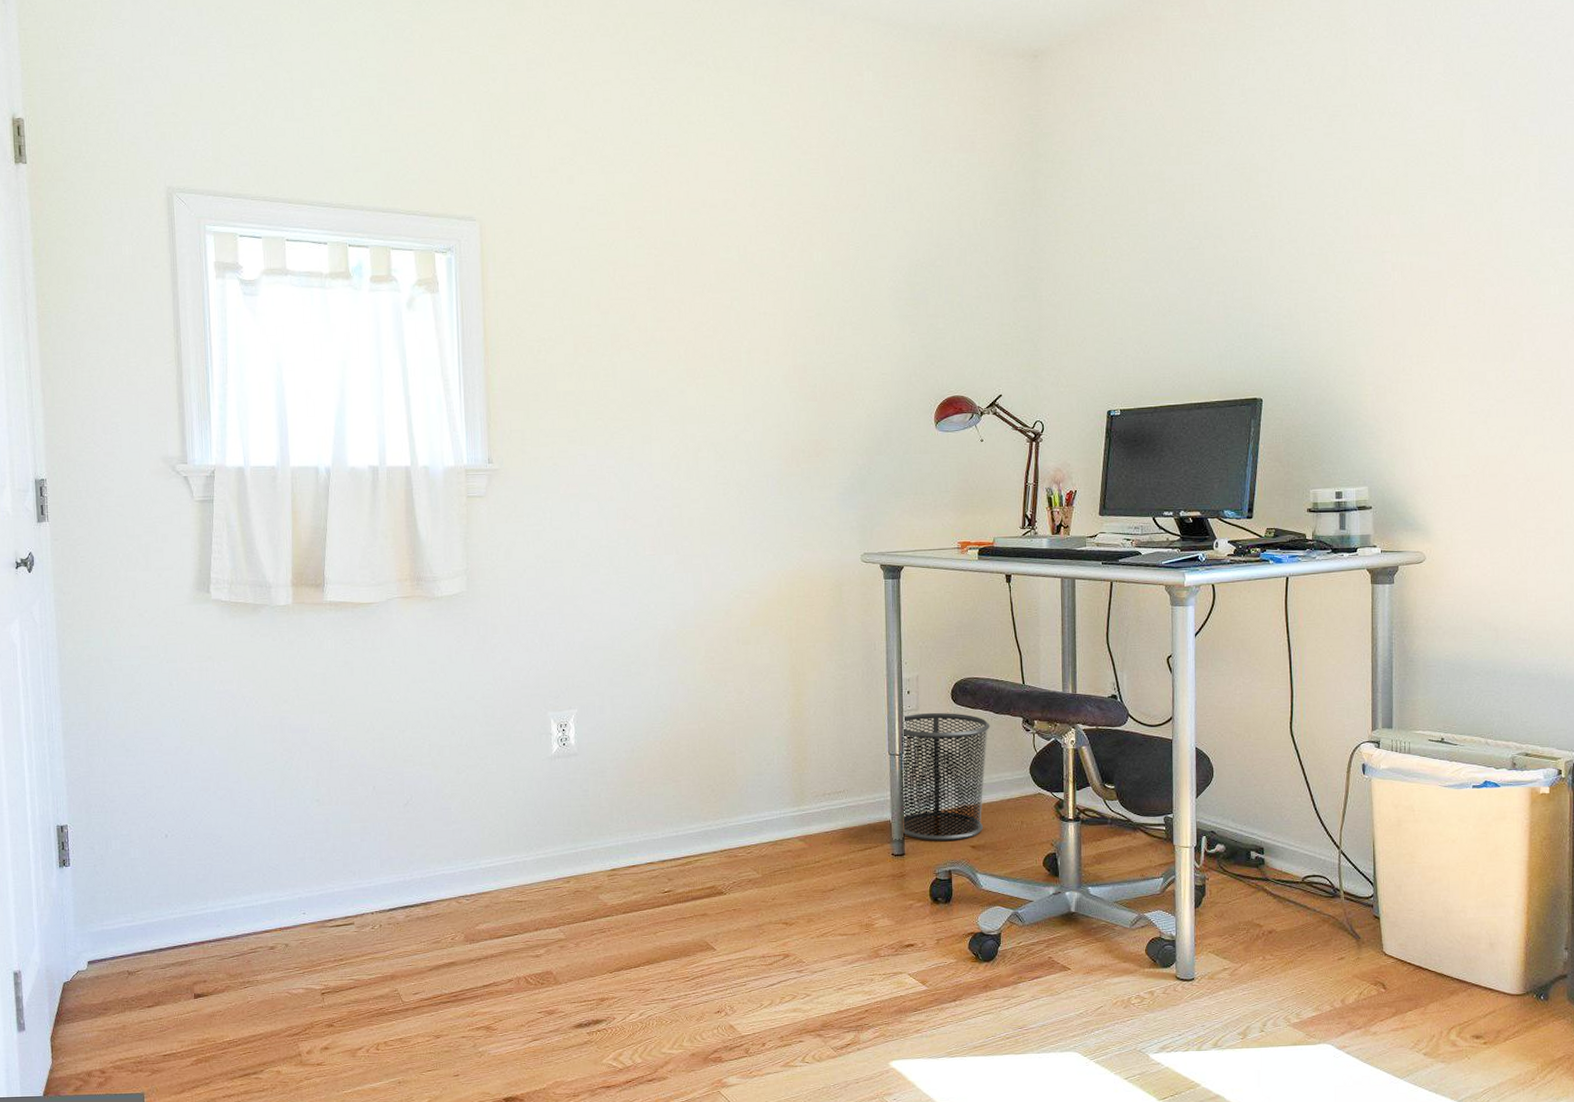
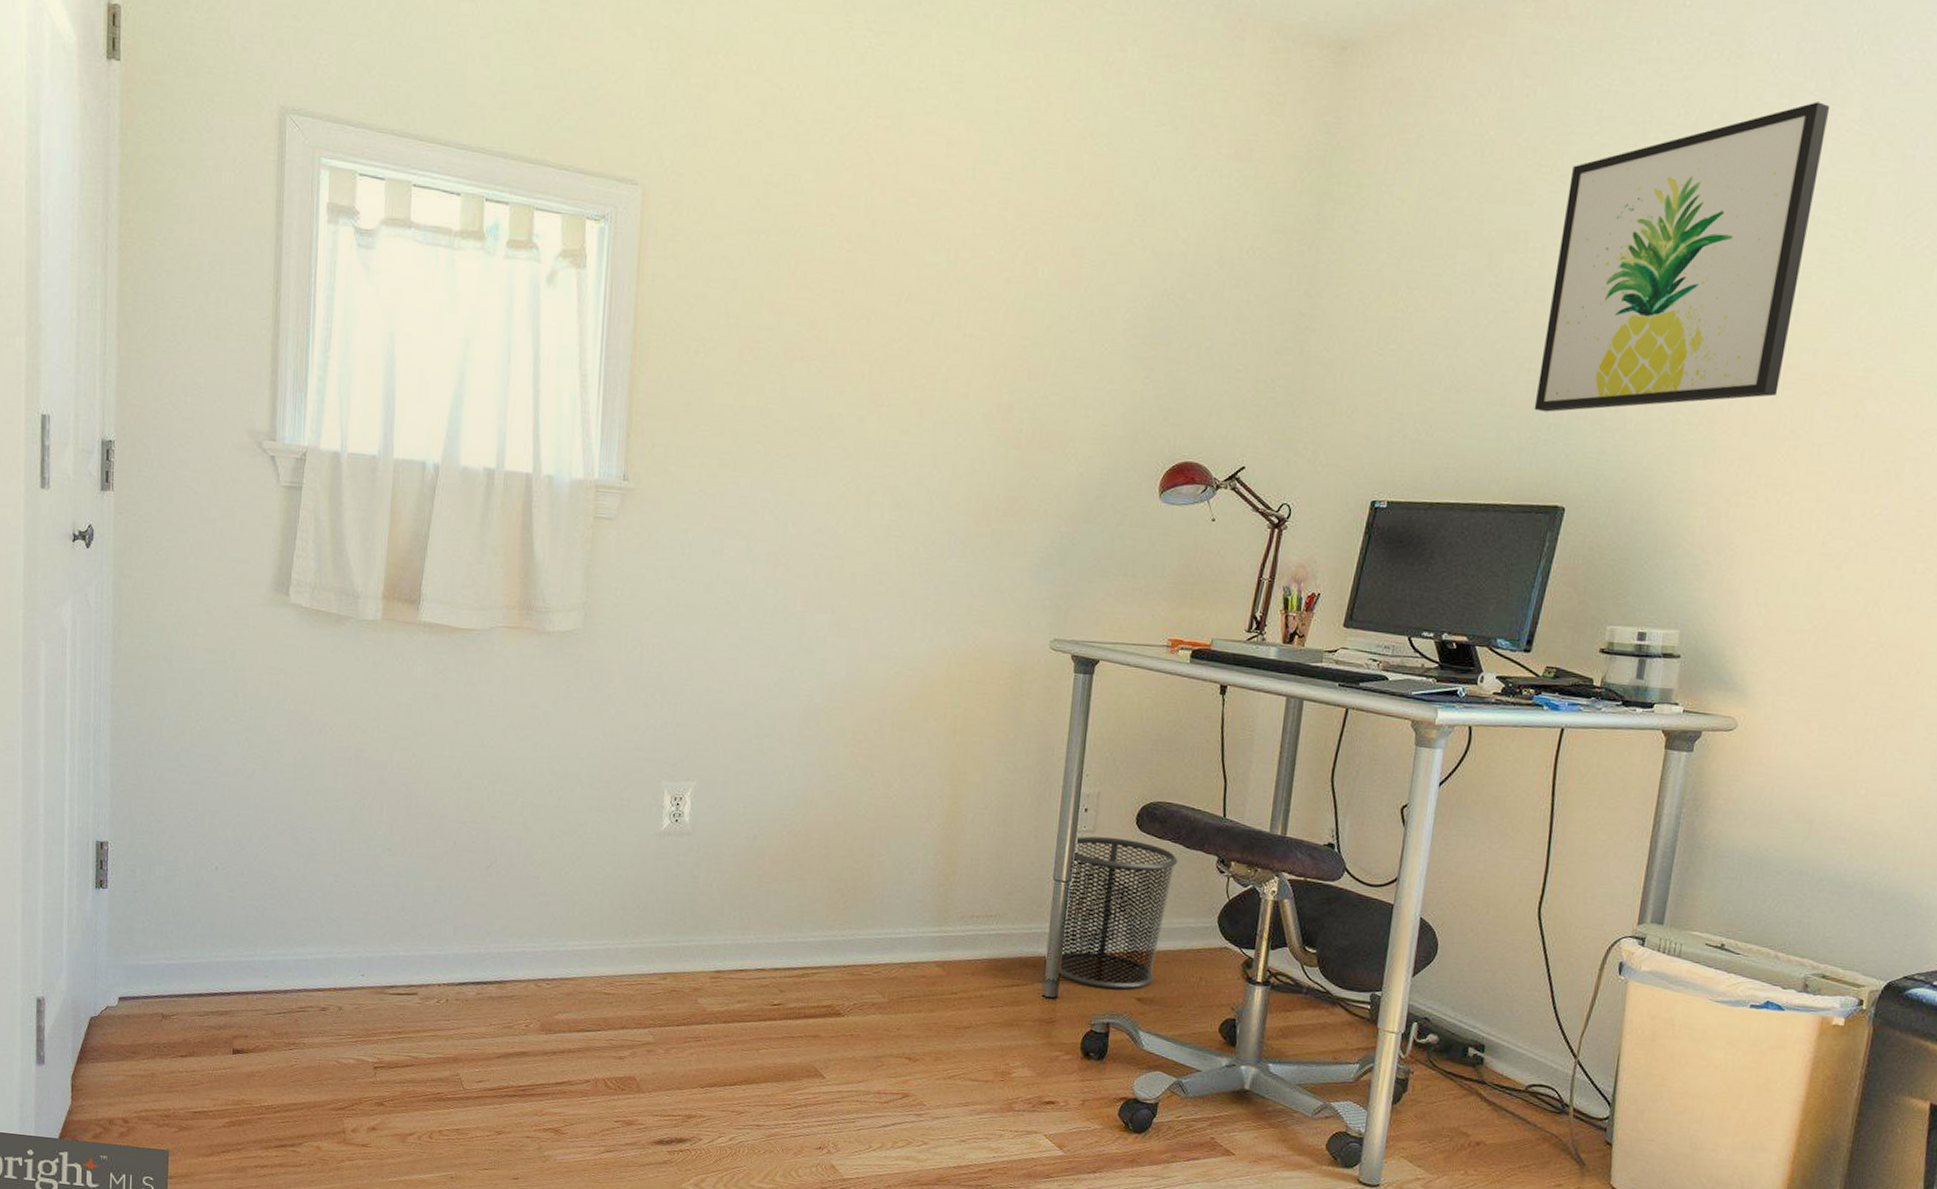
wall art: none [1226,62,1420,325] -> present [1534,102,1830,412]

